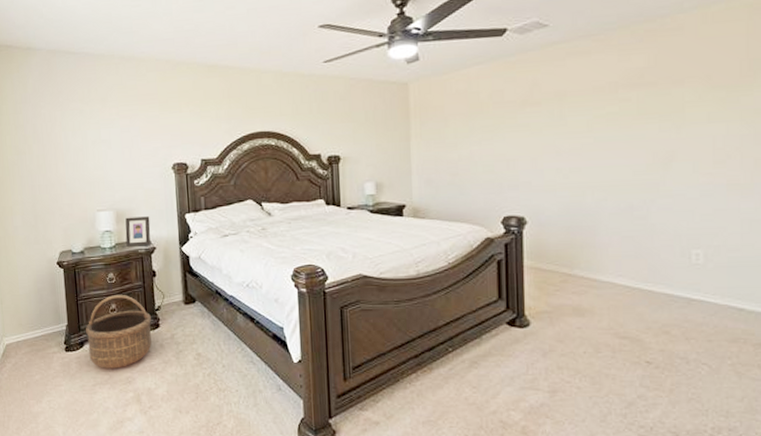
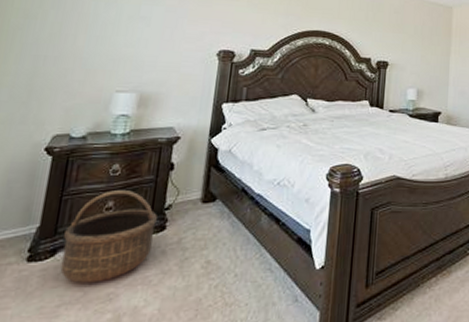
picture frame: present [125,216,151,247] -> none [144,101,180,135]

